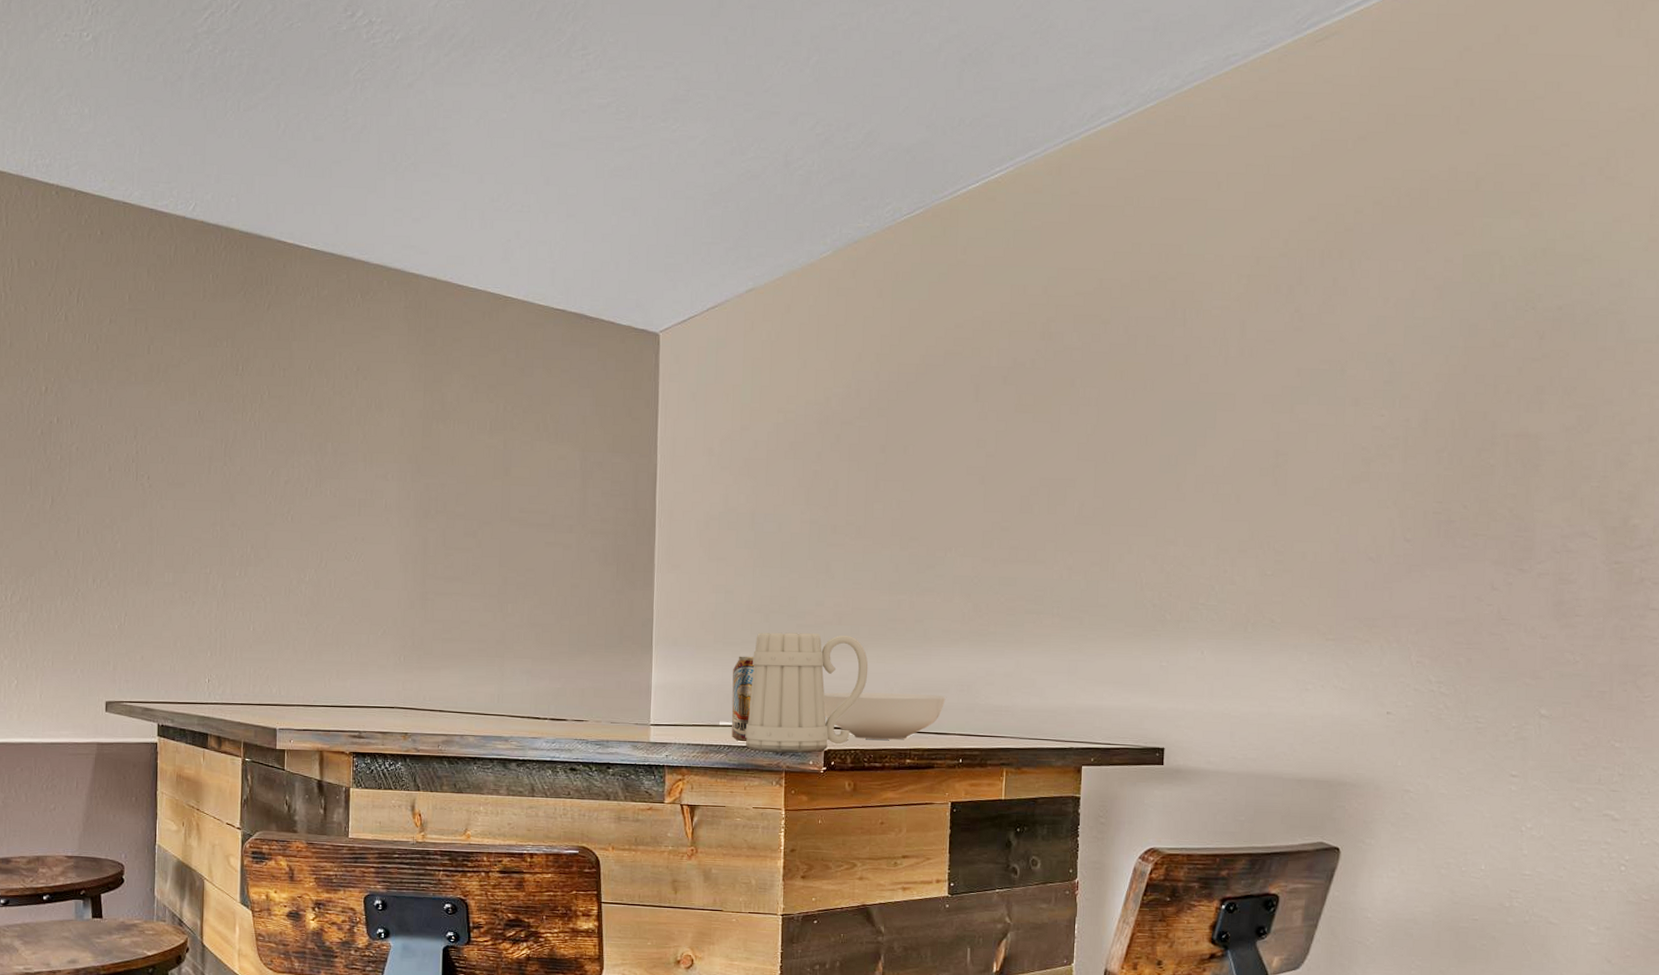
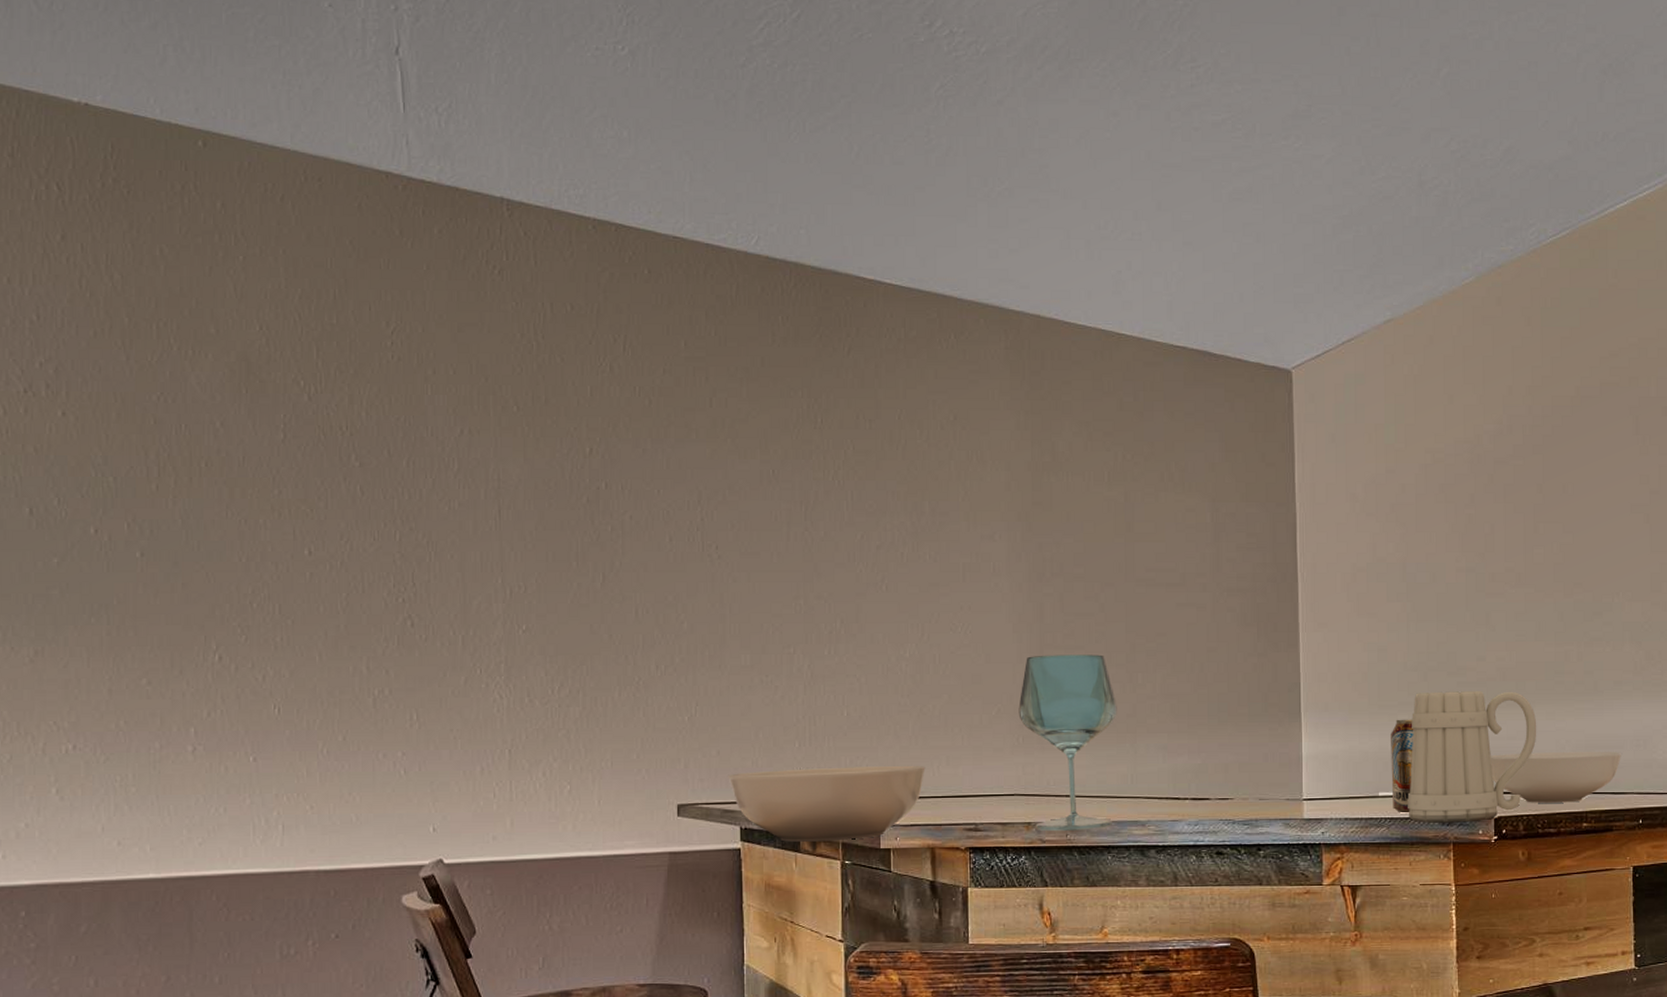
bowl: none [148,675,318,741] -> present [727,765,926,842]
wine glass: none [401,584,488,743] -> present [1018,654,1117,832]

